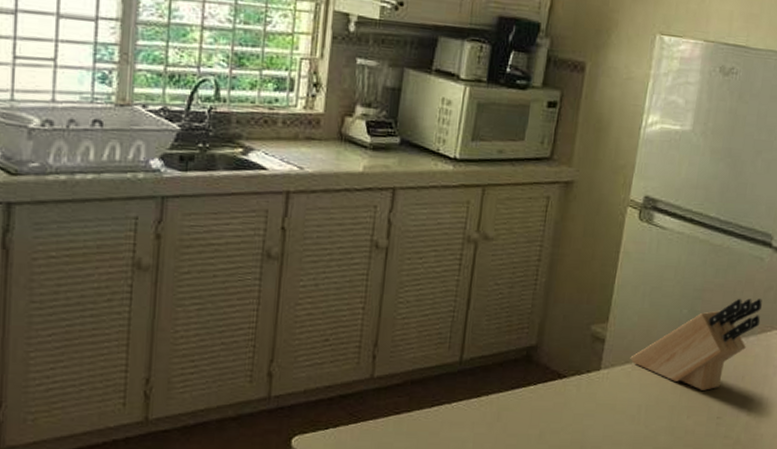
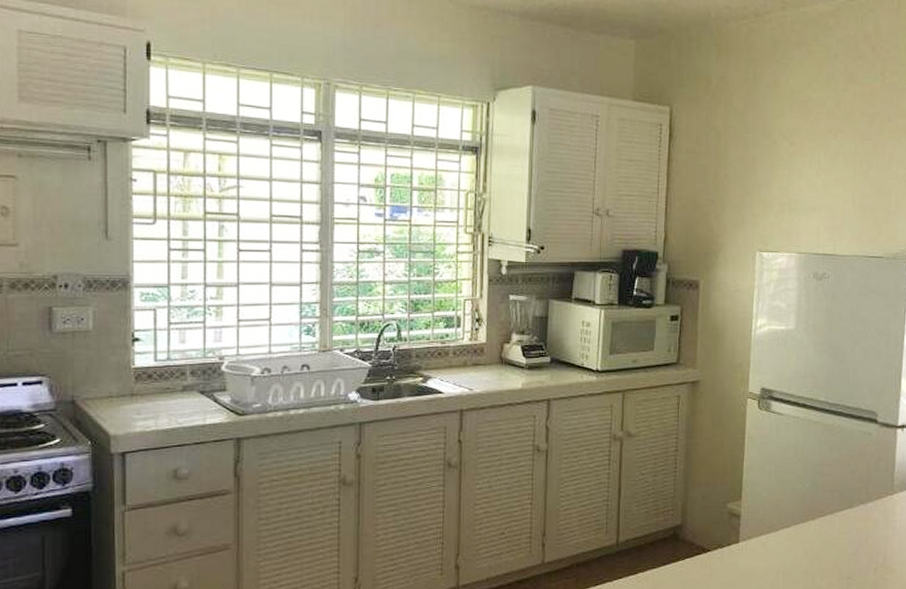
knife block: present [630,298,762,391] -> none [764,469,876,554]

